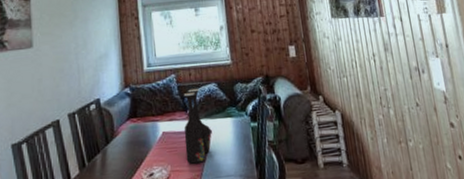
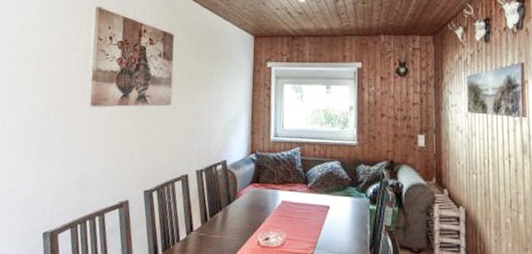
vase: present [183,88,211,164] -> none [302,163,329,236]

